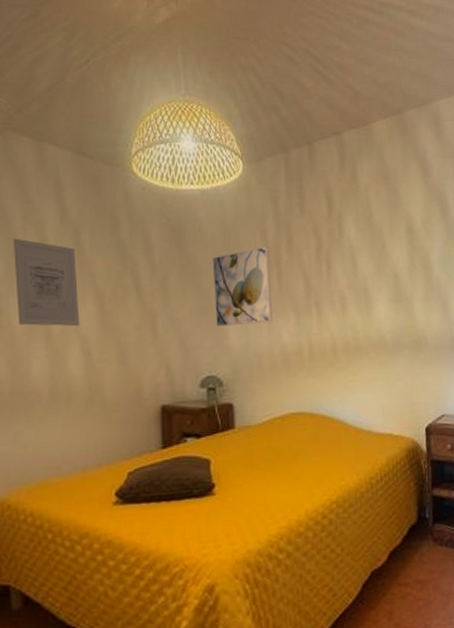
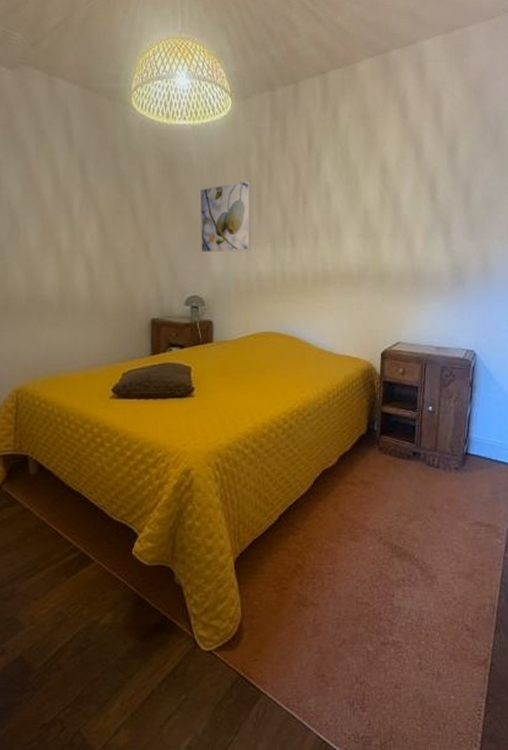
wall art: present [12,238,80,327] -> none [28,165,85,246]

